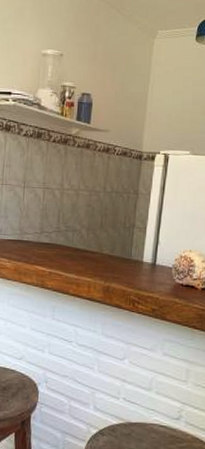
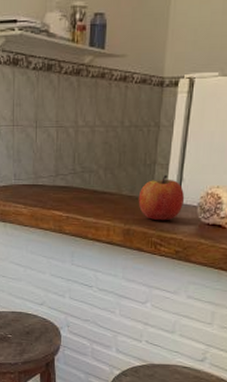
apple: none [118,237,161,280] -> present [138,175,185,221]

